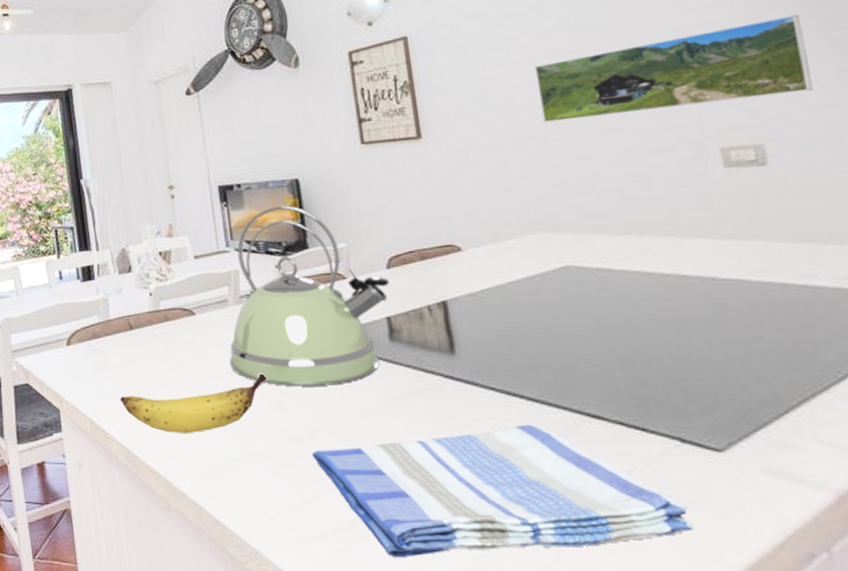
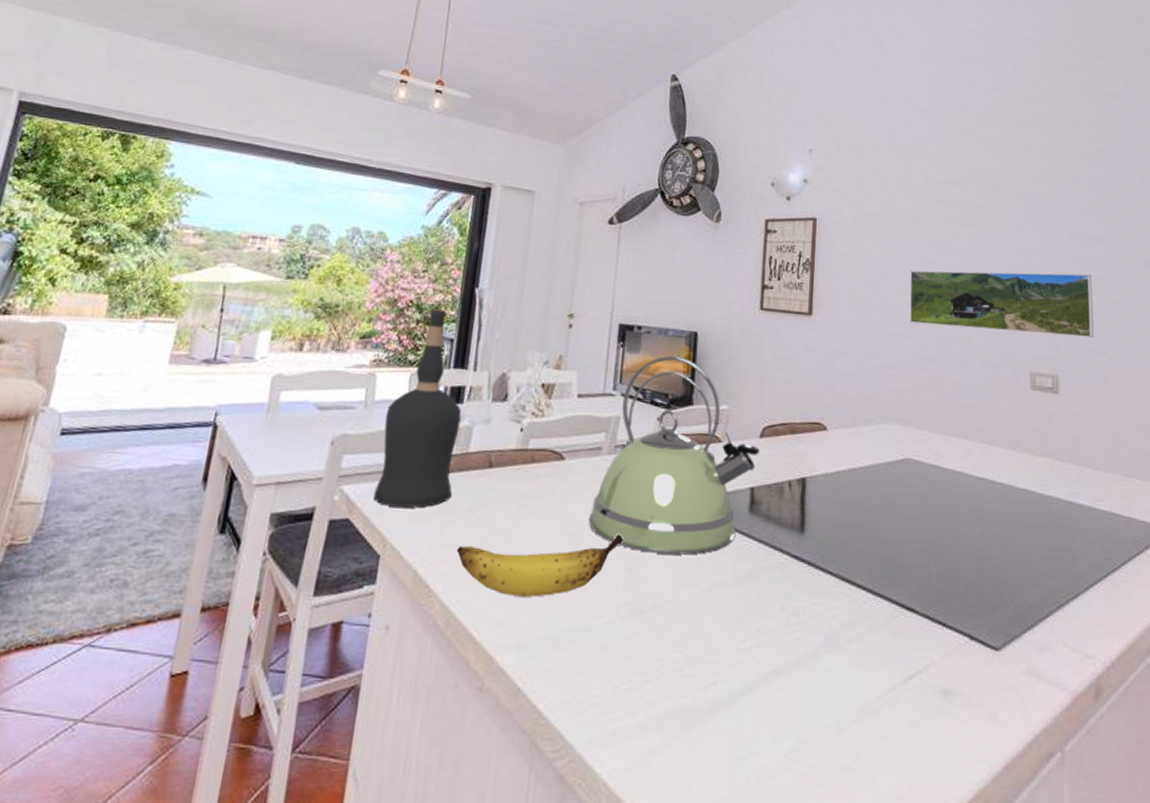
liquor bottle: none [34,204,105,371] -> present [373,309,462,508]
dish towel: present [312,424,695,559] -> none [652,612,970,756]

